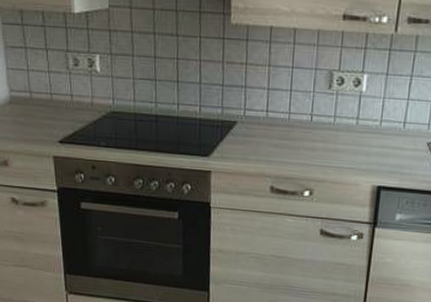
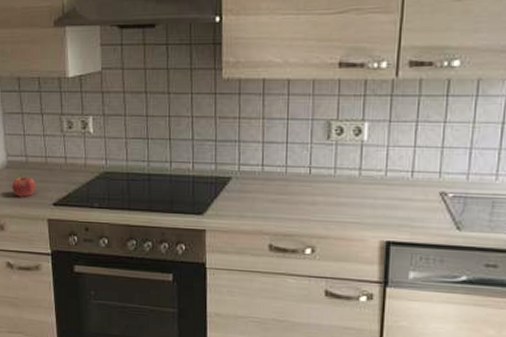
apple: none [15,110,41,134] -> present [11,174,36,197]

